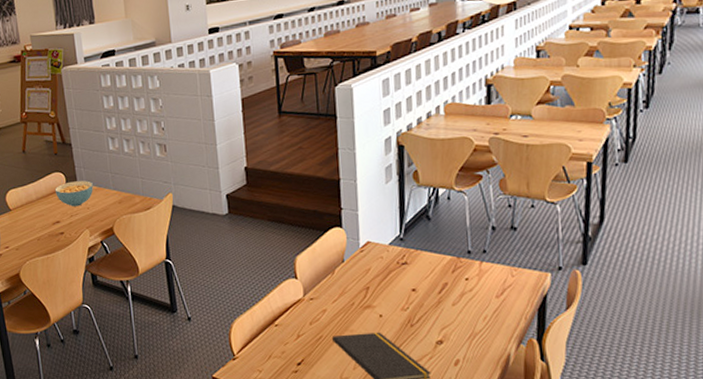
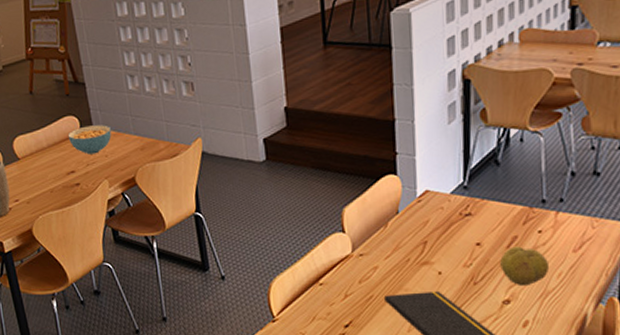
fruit: none [433,292,477,329] -> present [500,246,550,287]

